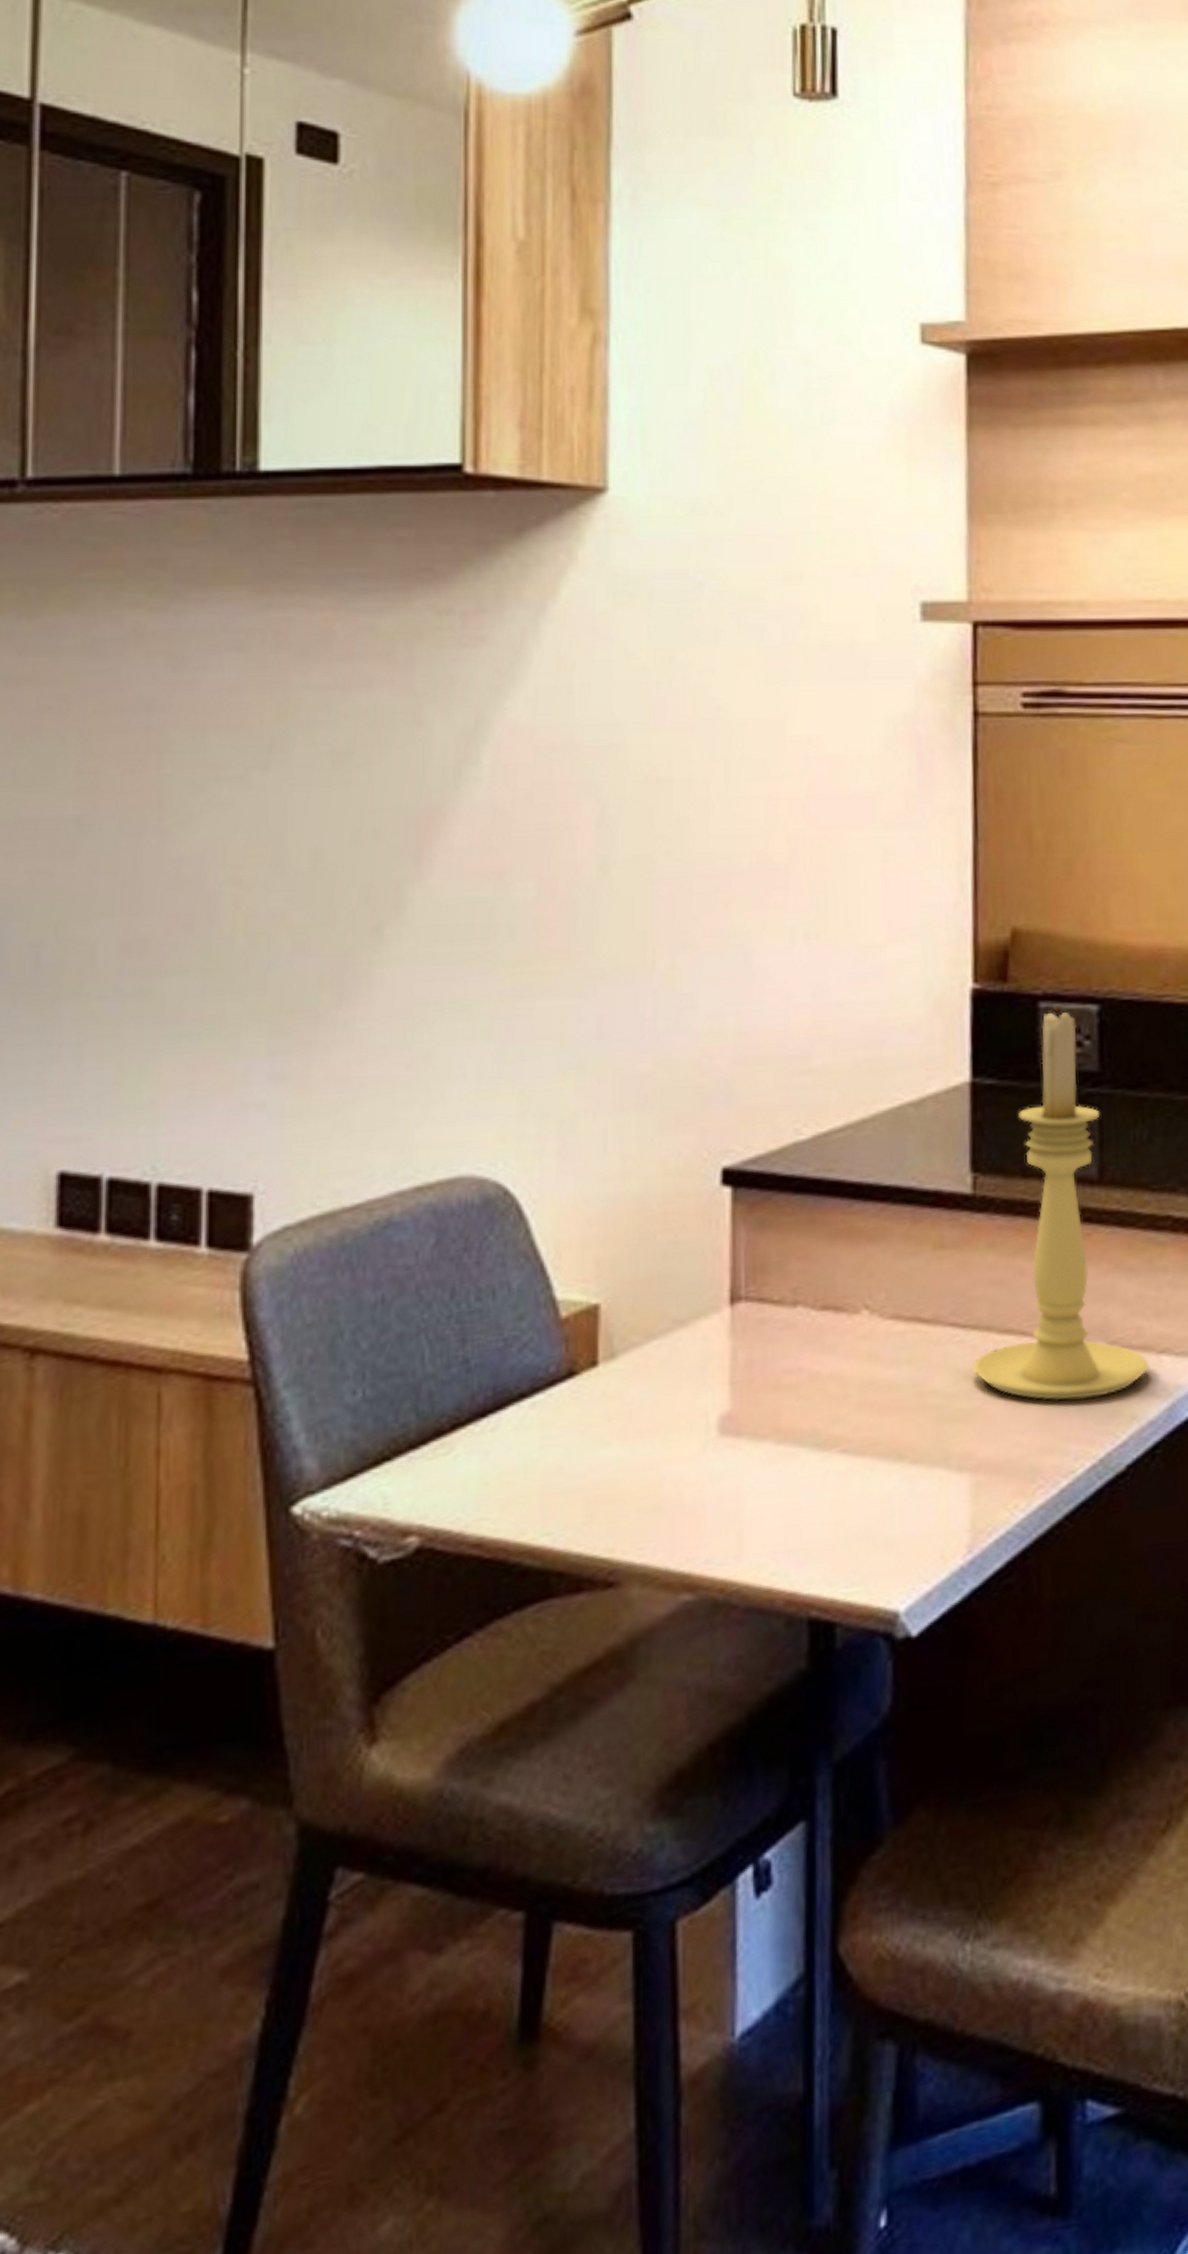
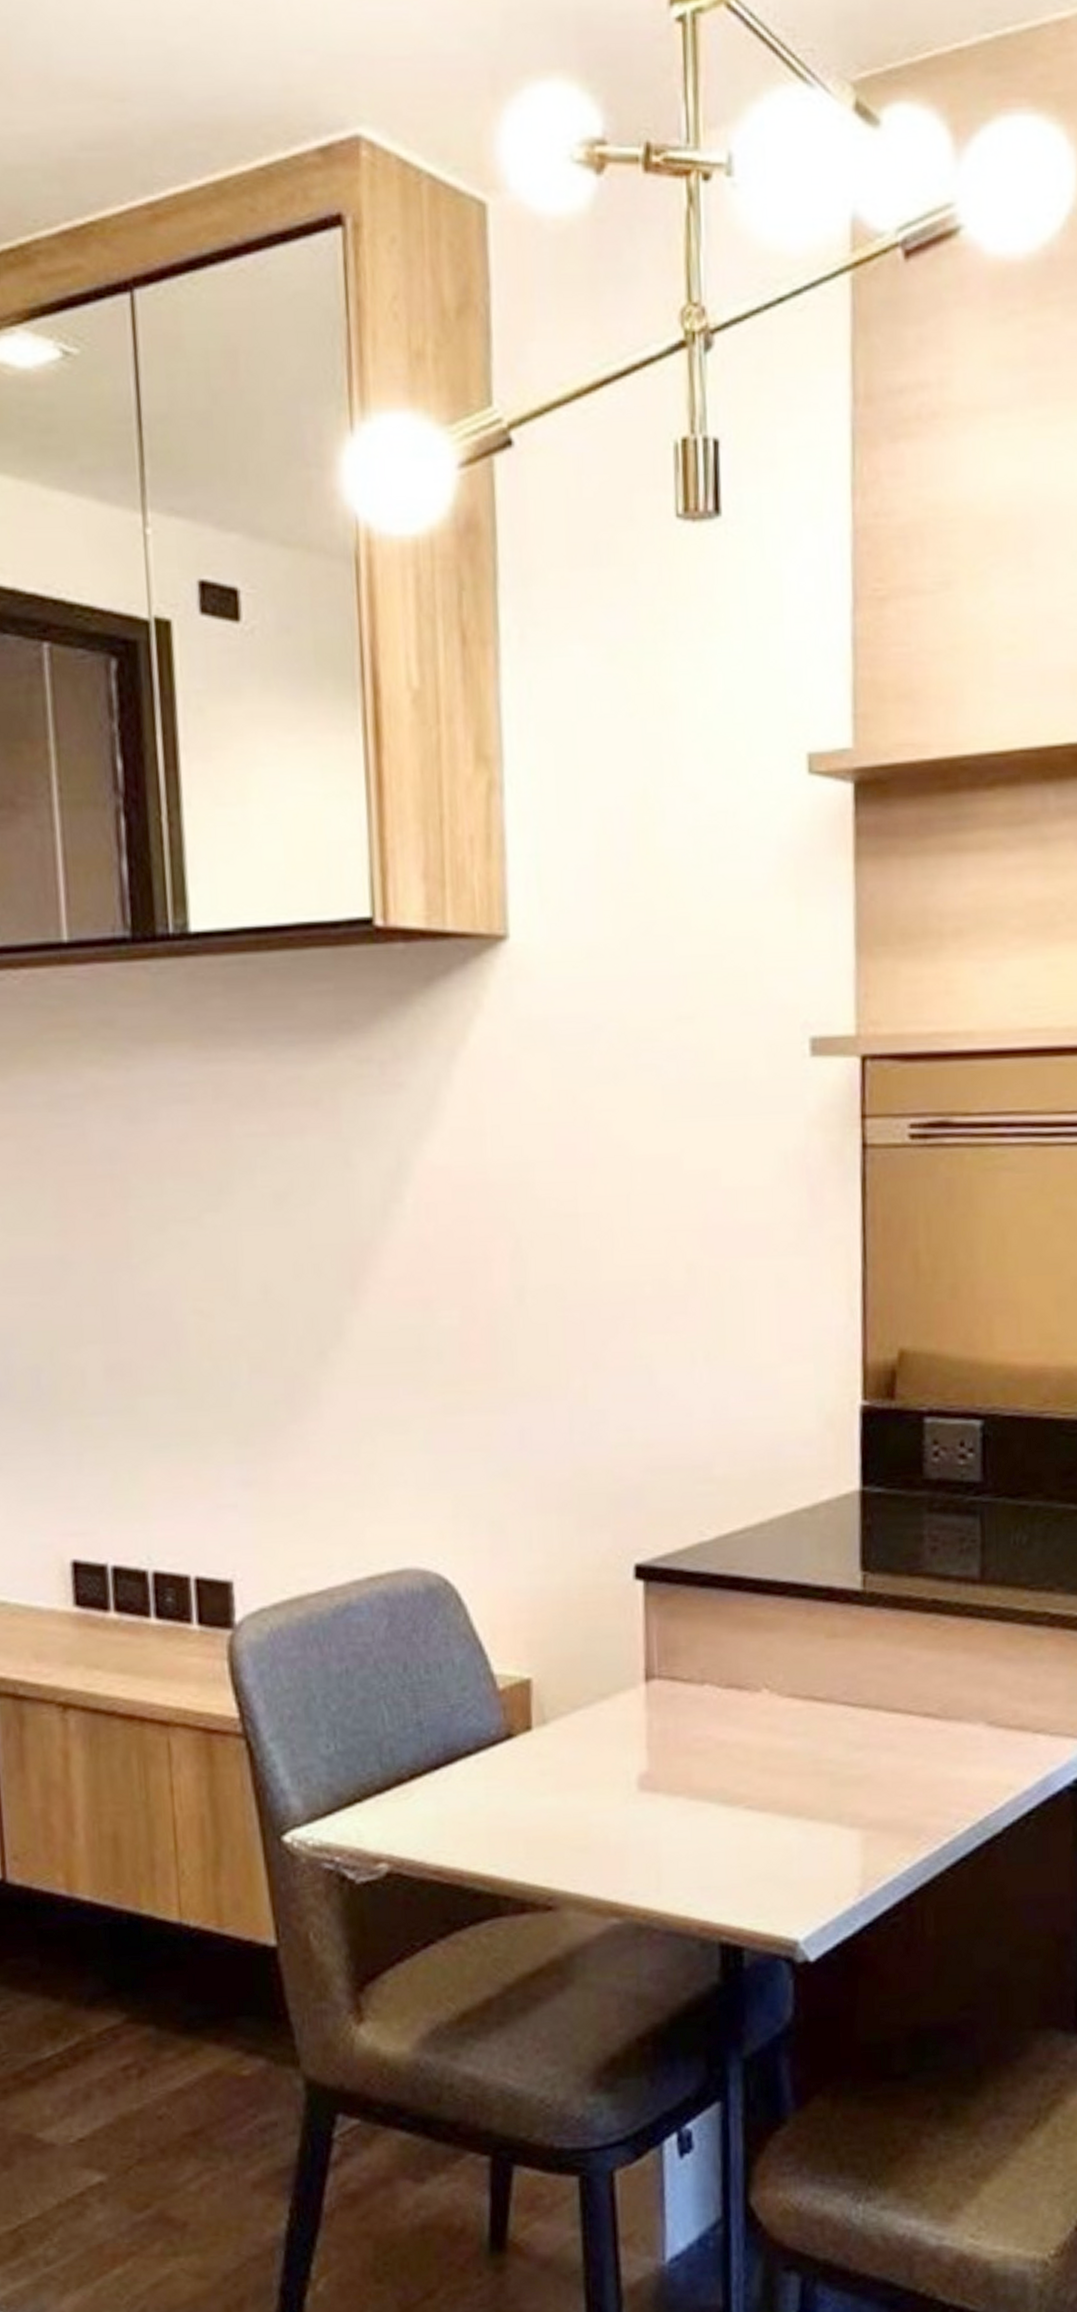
candle holder: present [972,1007,1149,1401] -> none [863,1423,1025,1771]

